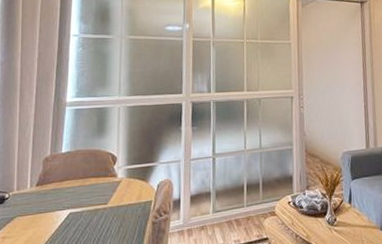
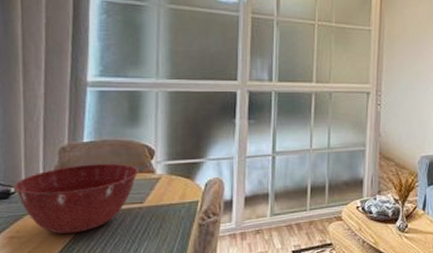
mixing bowl: none [9,169,104,234] -> present [14,163,139,235]

